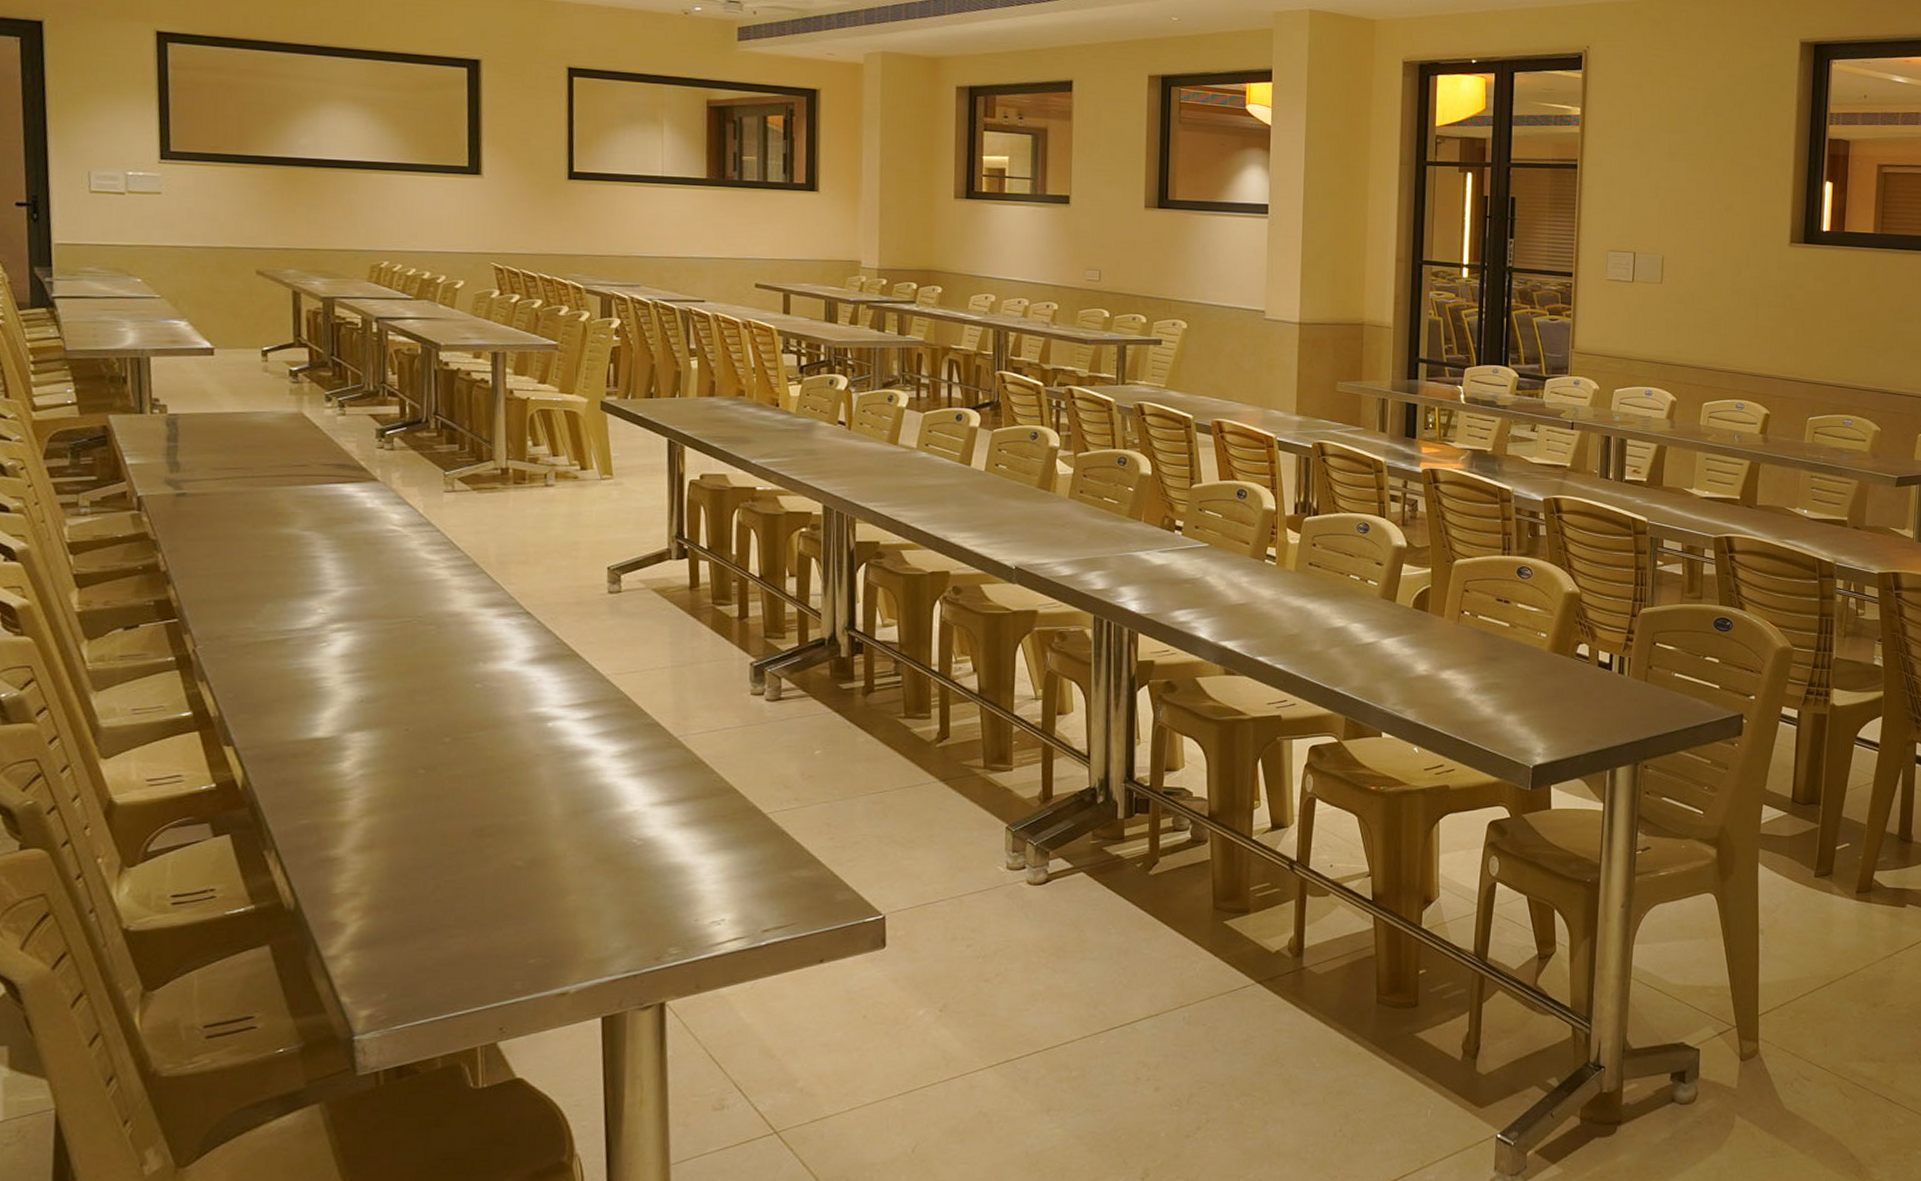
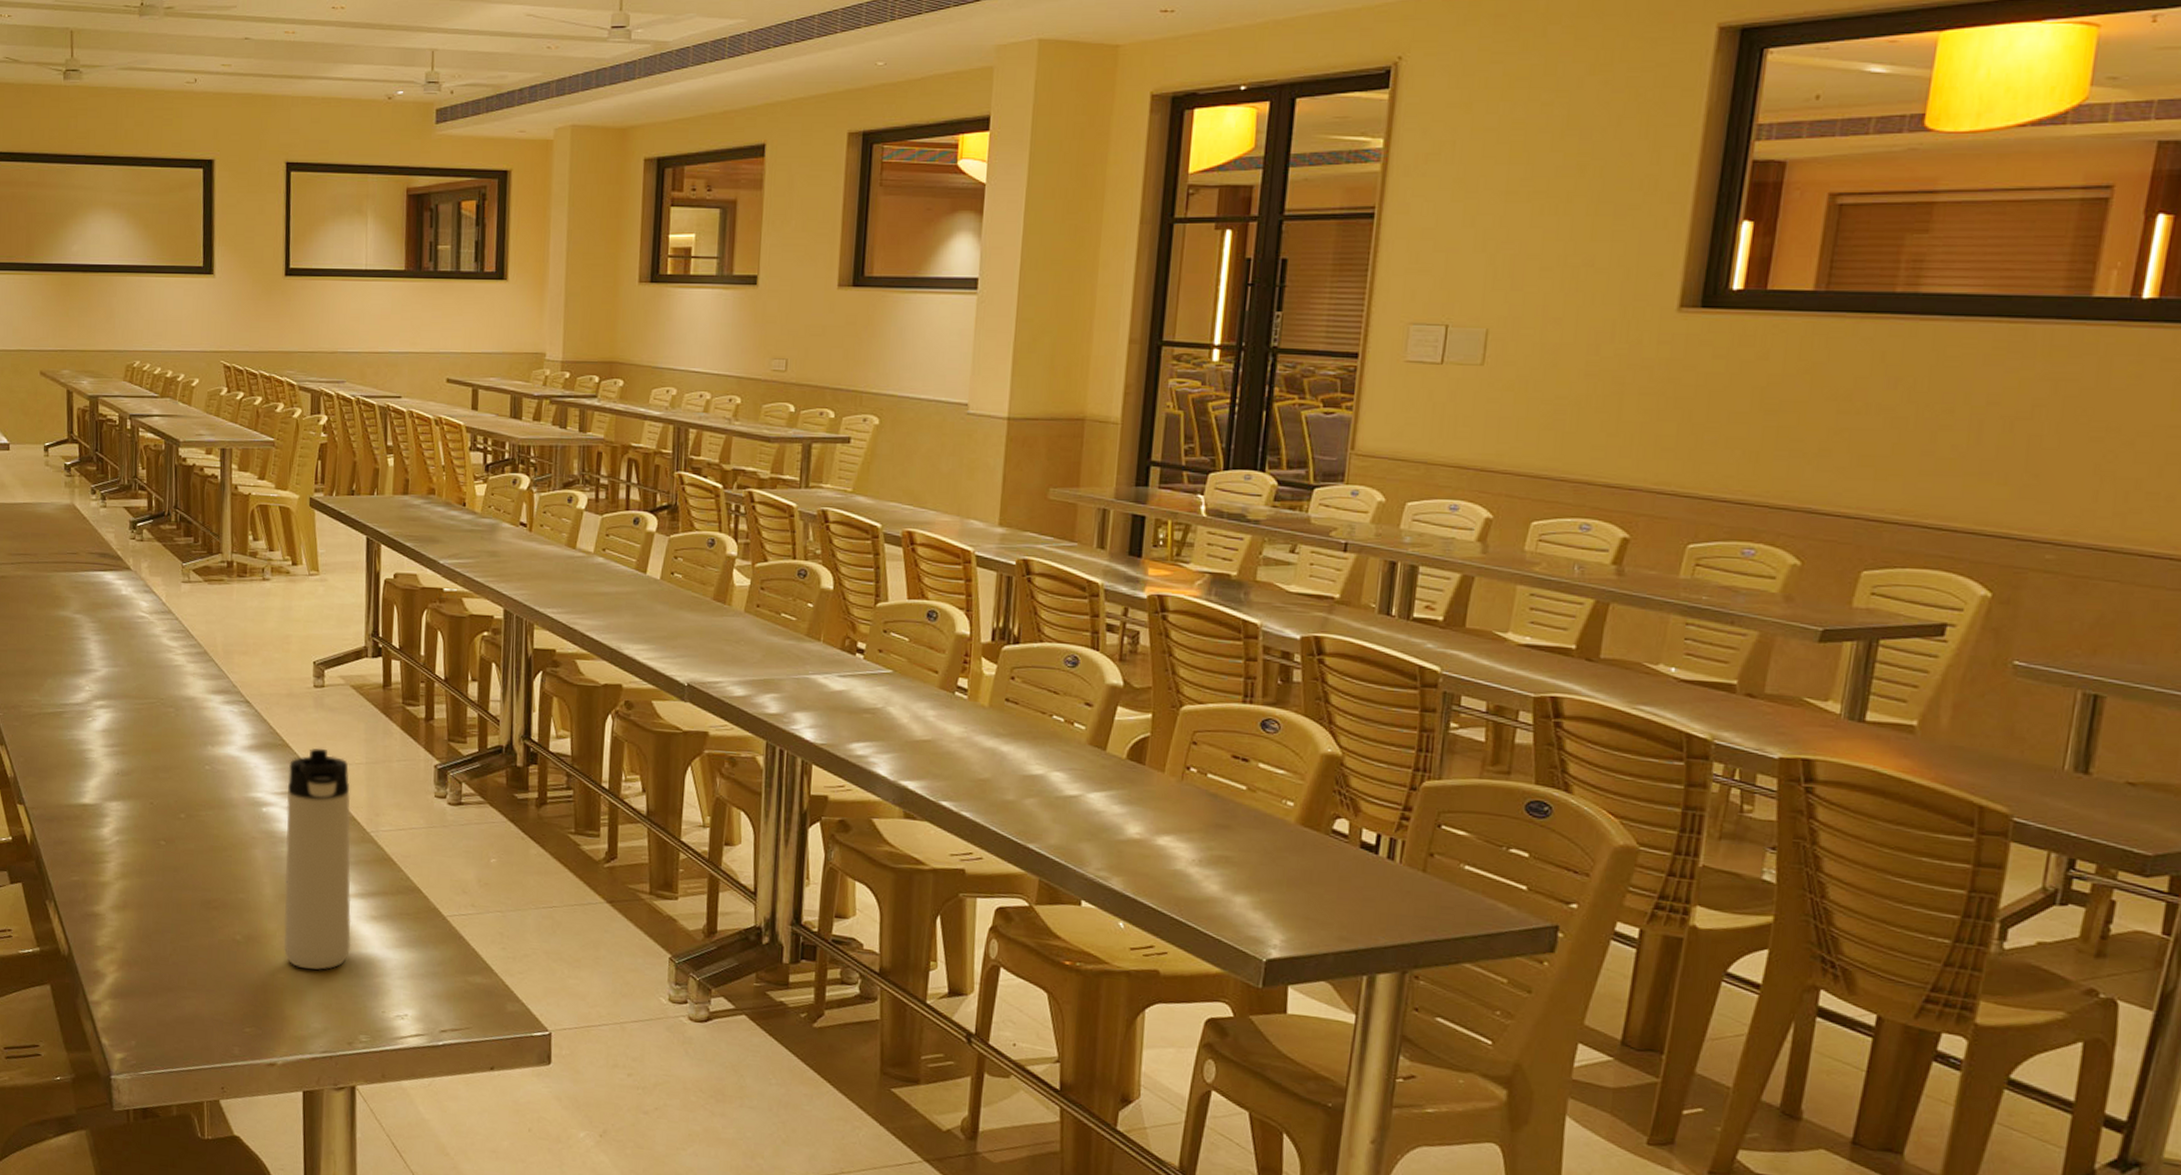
thermos bottle: none [575,655,658,887] -> present [283,748,352,970]

